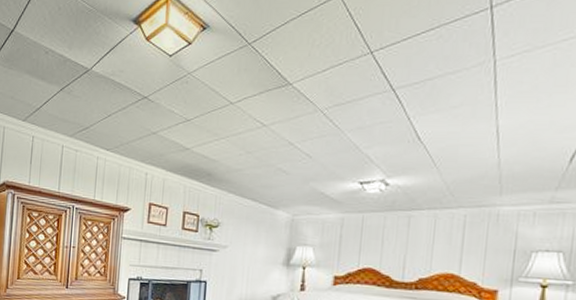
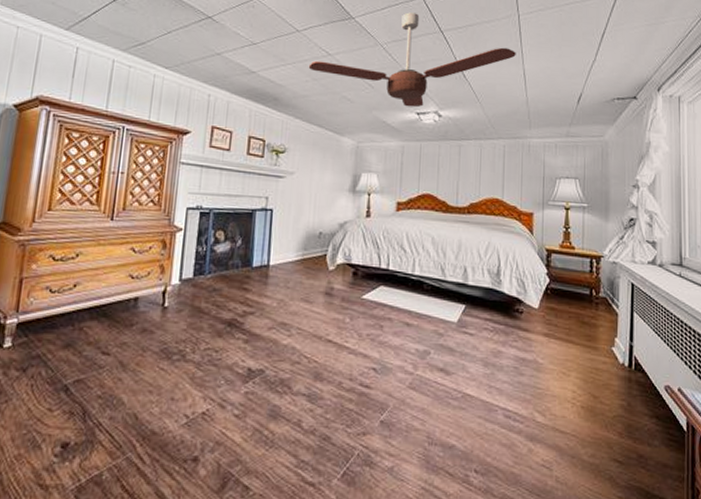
ceiling fan: none [242,71,488,177] -> present [308,12,516,108]

